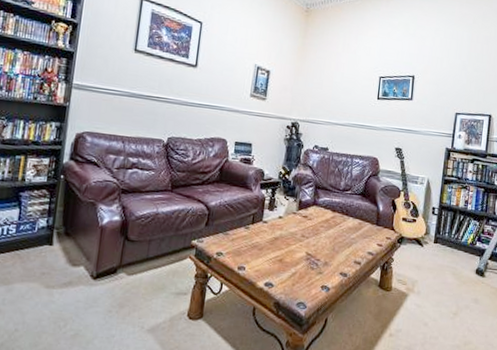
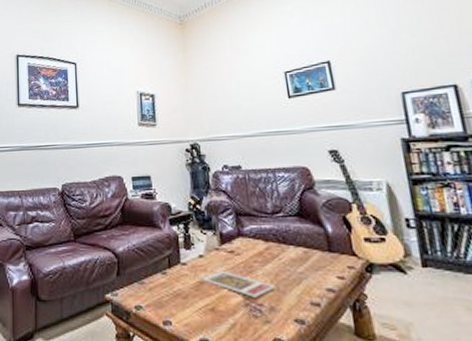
comic book: none [277,230,332,254] -> present [202,270,276,298]

